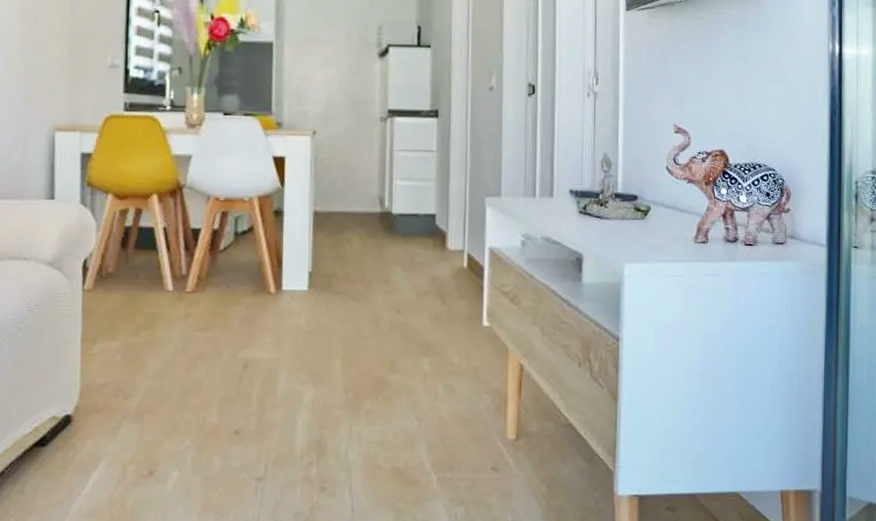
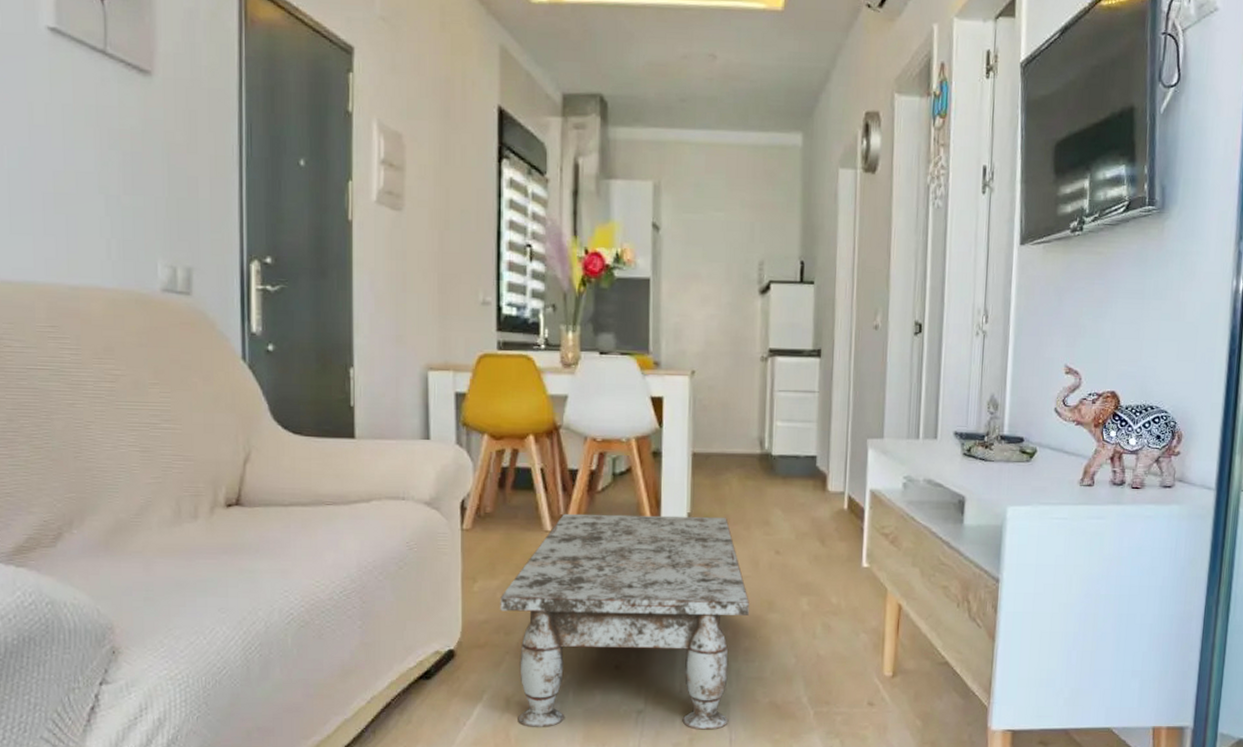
coffee table: none [119,273,371,498] -> present [500,513,749,730]

